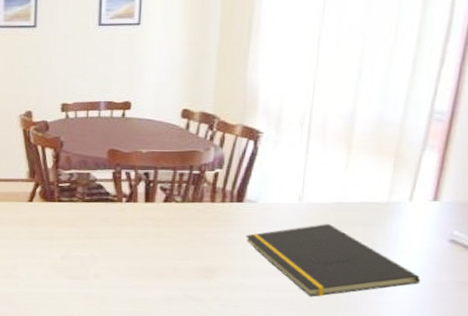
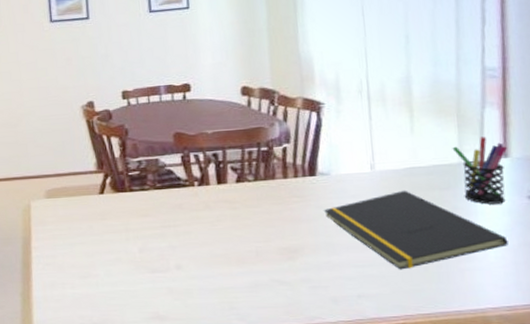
pen holder: none [383,179,439,245] -> present [452,137,507,204]

